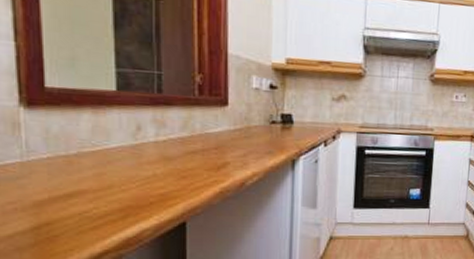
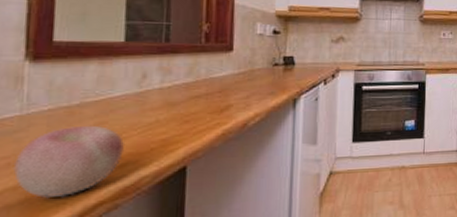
apple: none [20,175,125,245] -> present [12,125,126,199]

